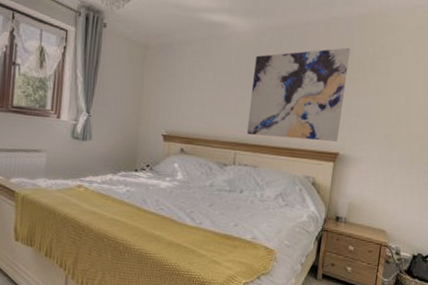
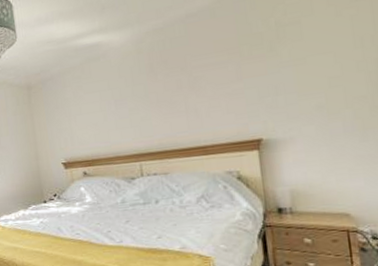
wall art: present [246,47,350,142] -> none [139,25,257,143]

